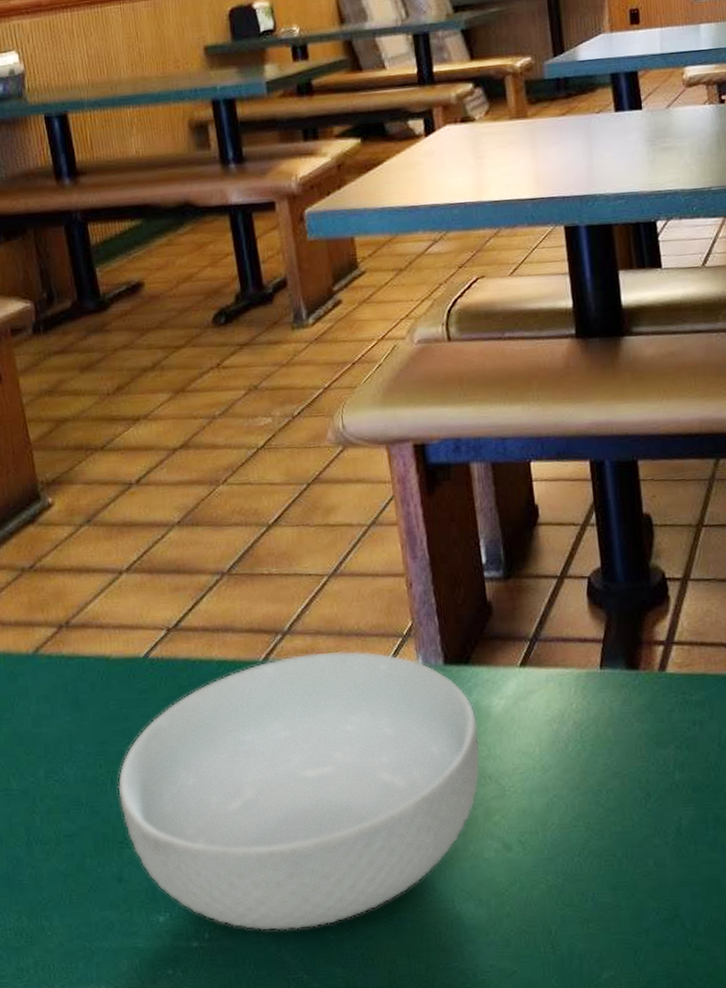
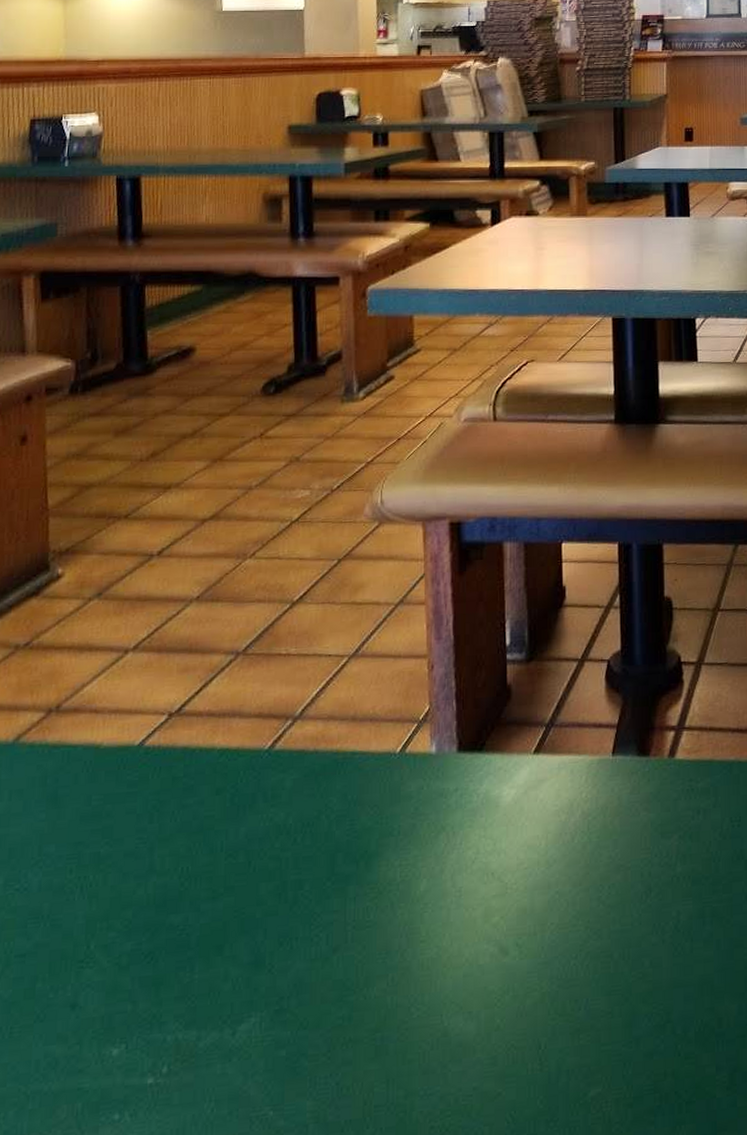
cereal bowl: present [117,651,481,931] -> none [86,737,486,1061]

